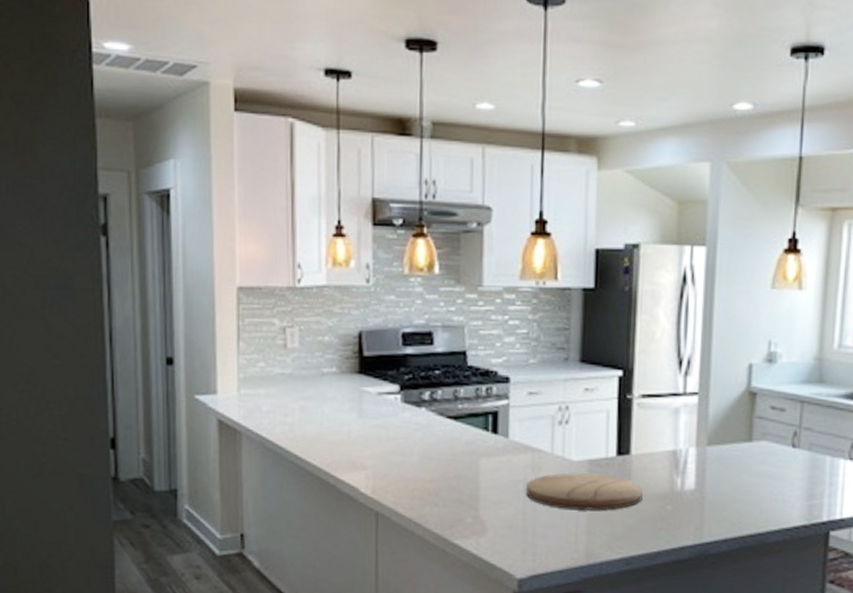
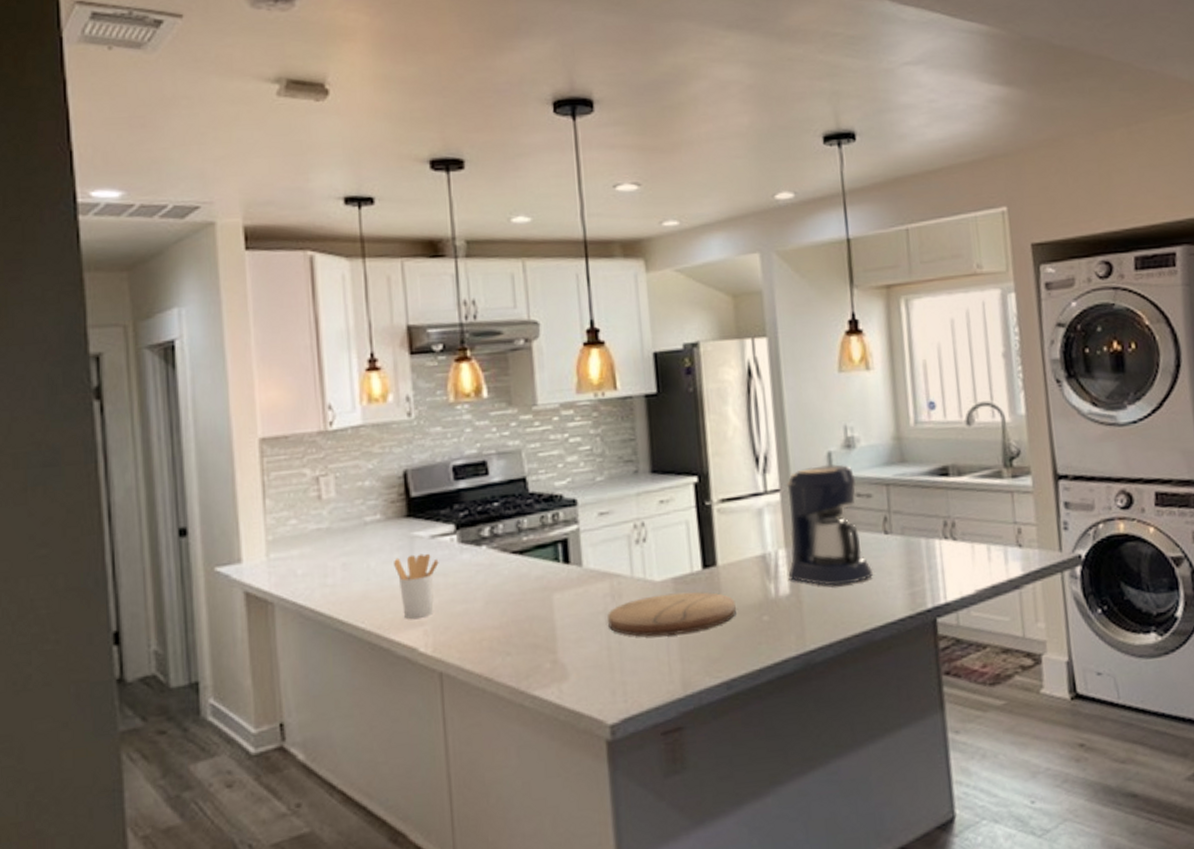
utensil holder: none [345,407,383,464] -> present [394,553,439,620]
coffee maker: none [695,375,776,488] -> present [787,463,874,586]

